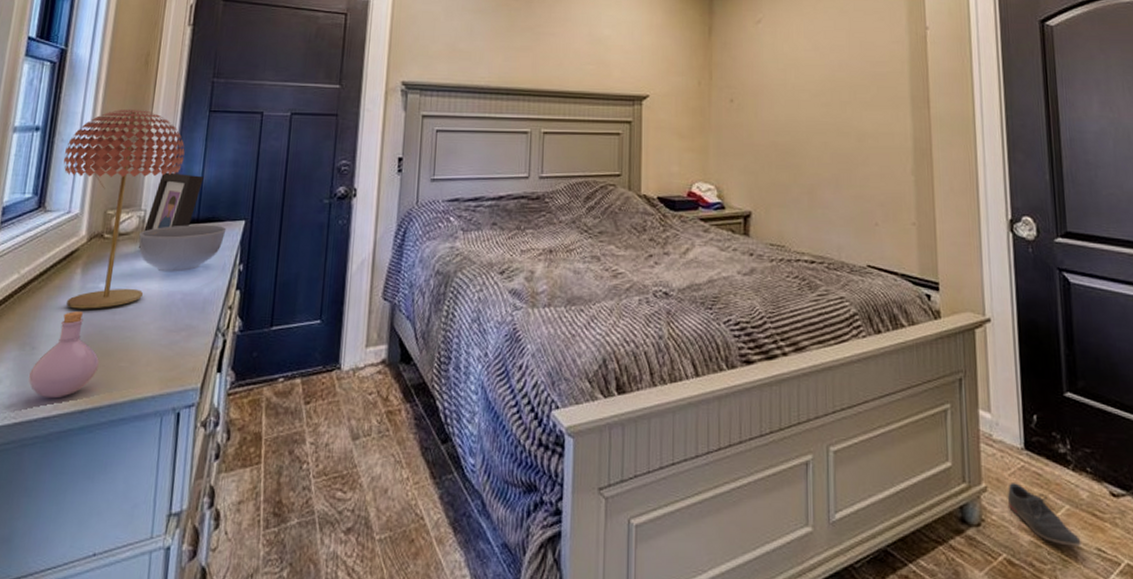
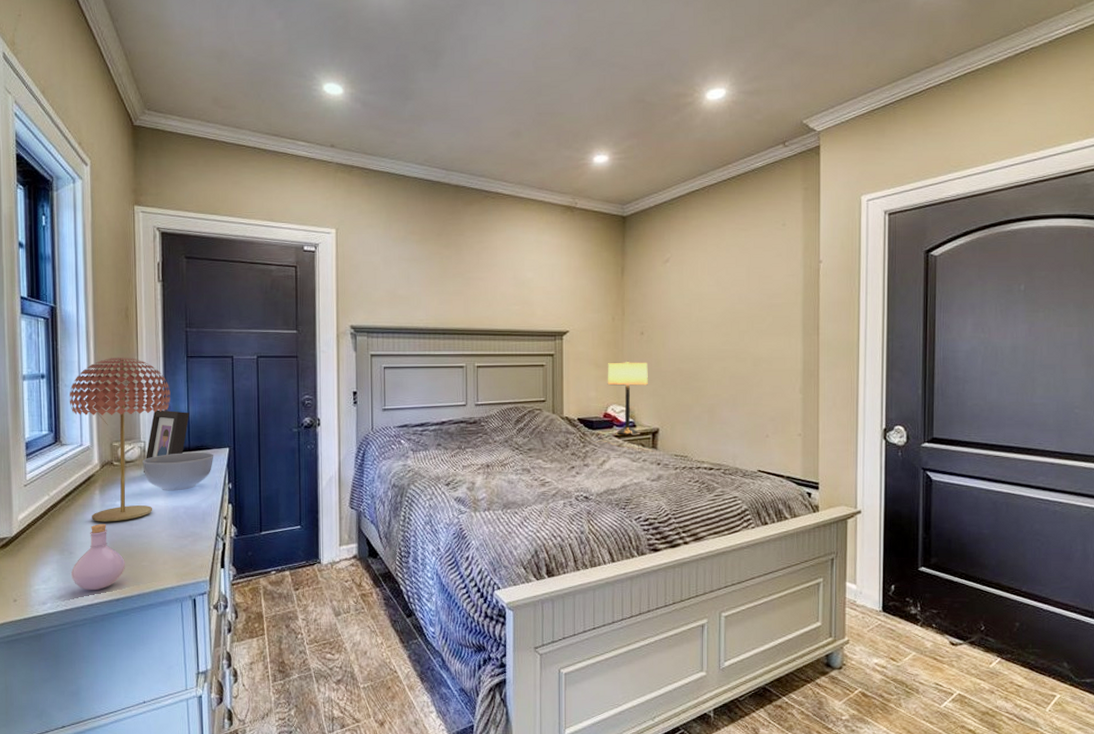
table lamp: none [692,131,739,219] -> present [607,361,648,435]
shoe: present [1007,483,1081,547] -> none [865,637,923,682]

